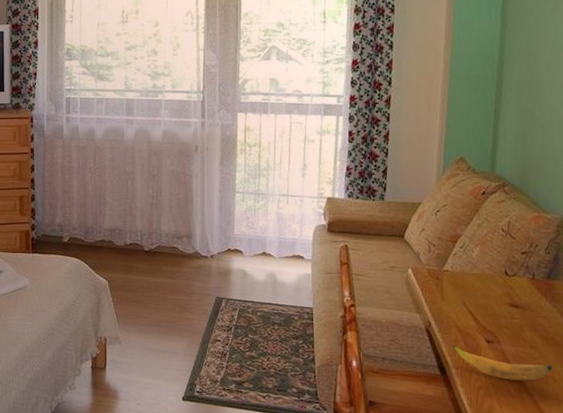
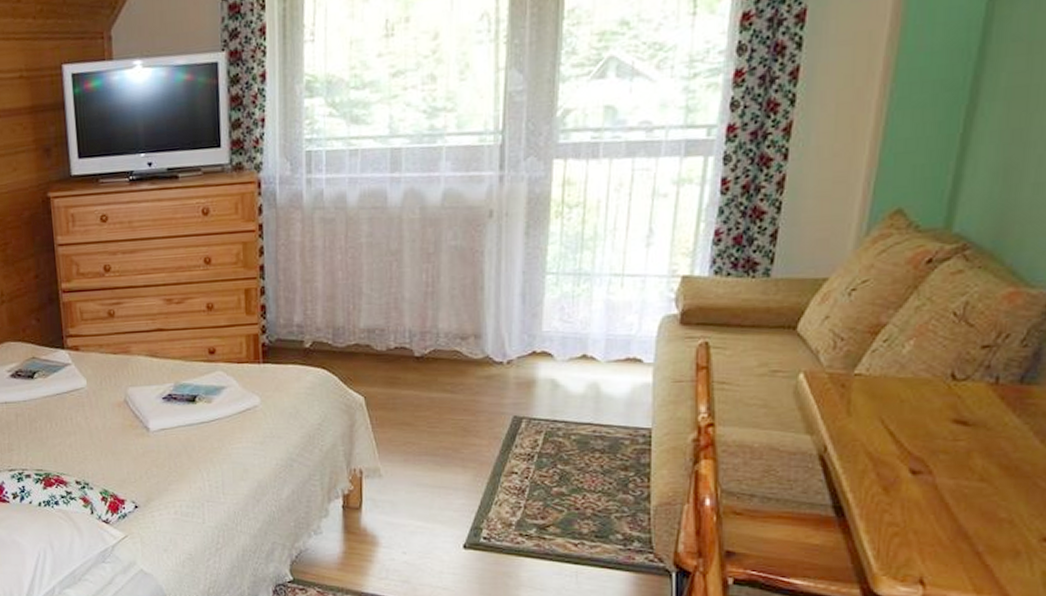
banana: present [452,345,553,381] -> none [857,477,1012,526]

